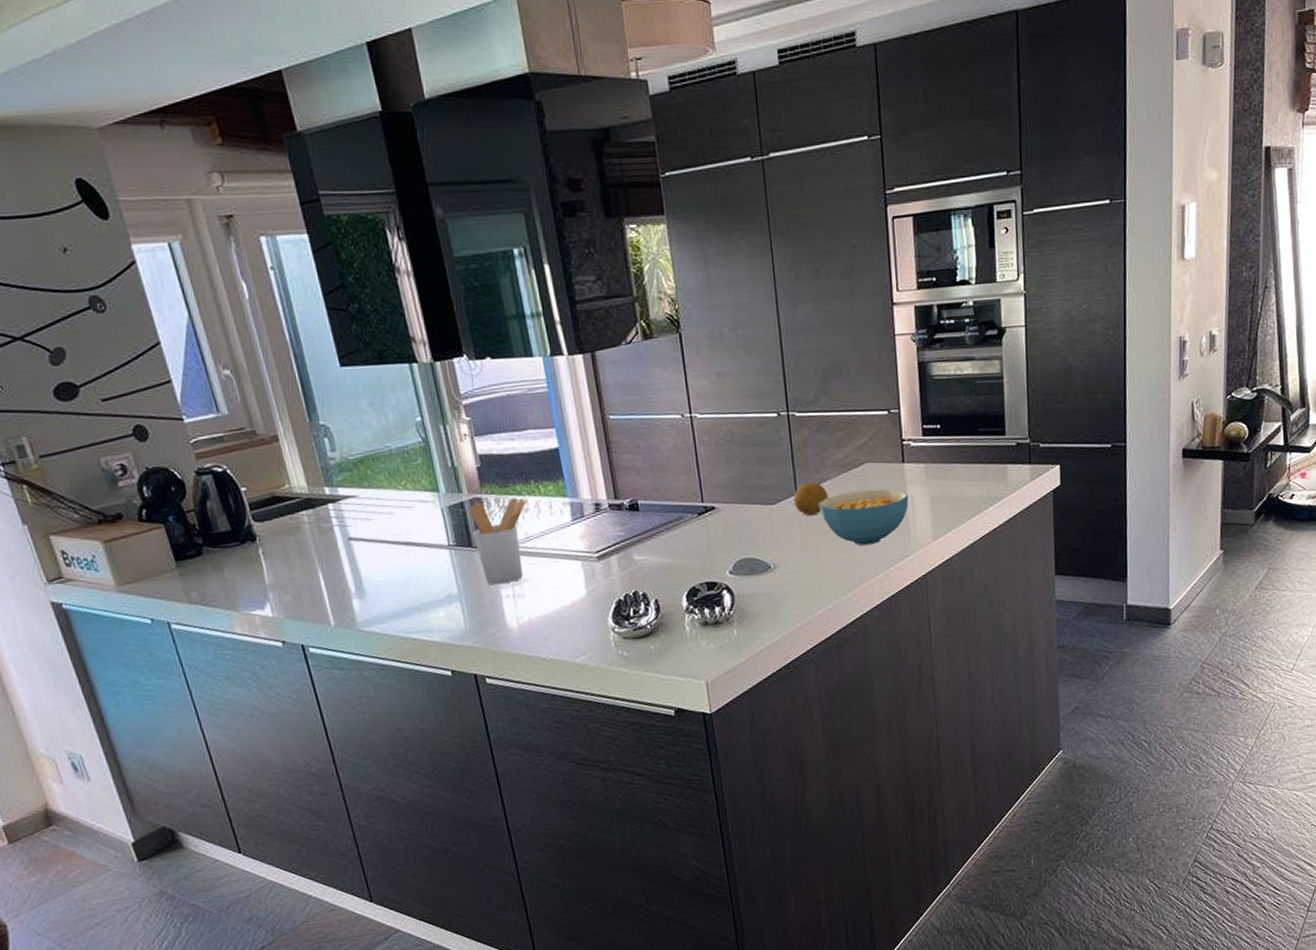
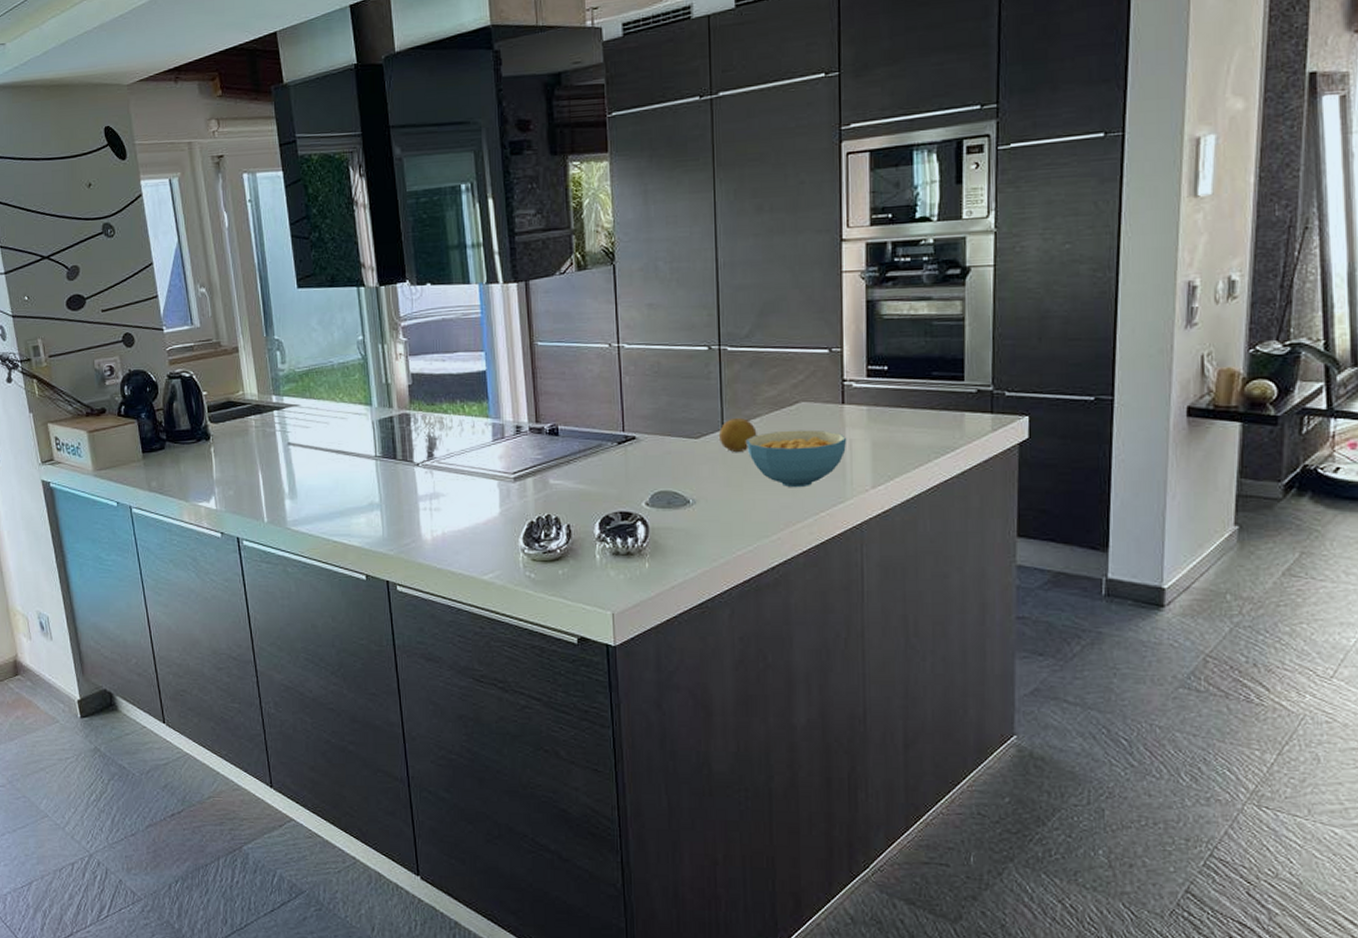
utensil holder: present [469,498,527,585] -> none [397,416,451,497]

